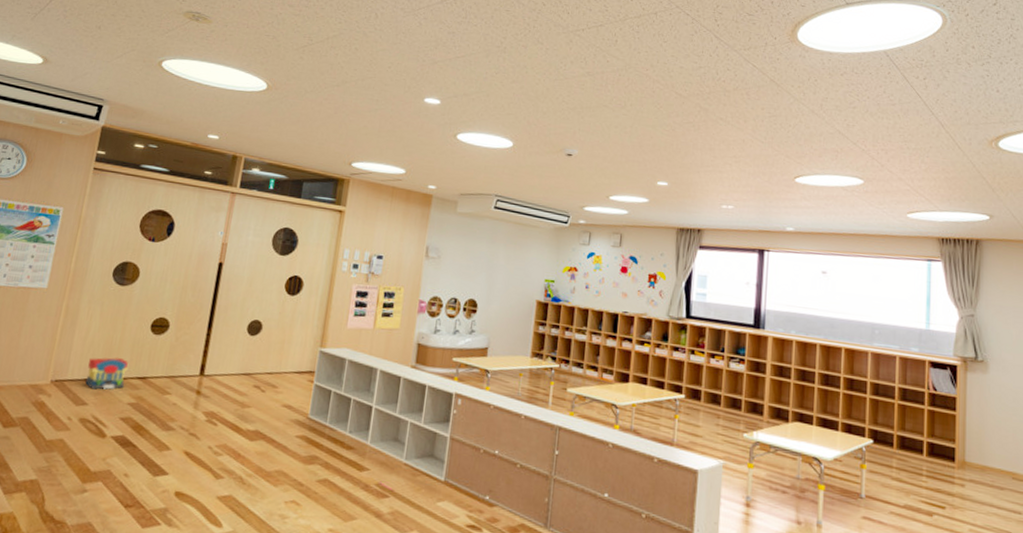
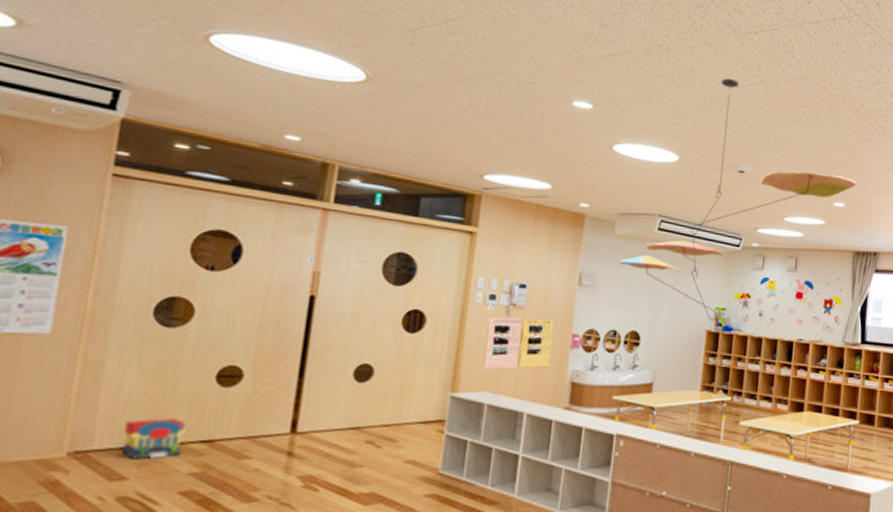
ceiling mobile: none [461,72,680,292] -> present [620,78,857,321]

